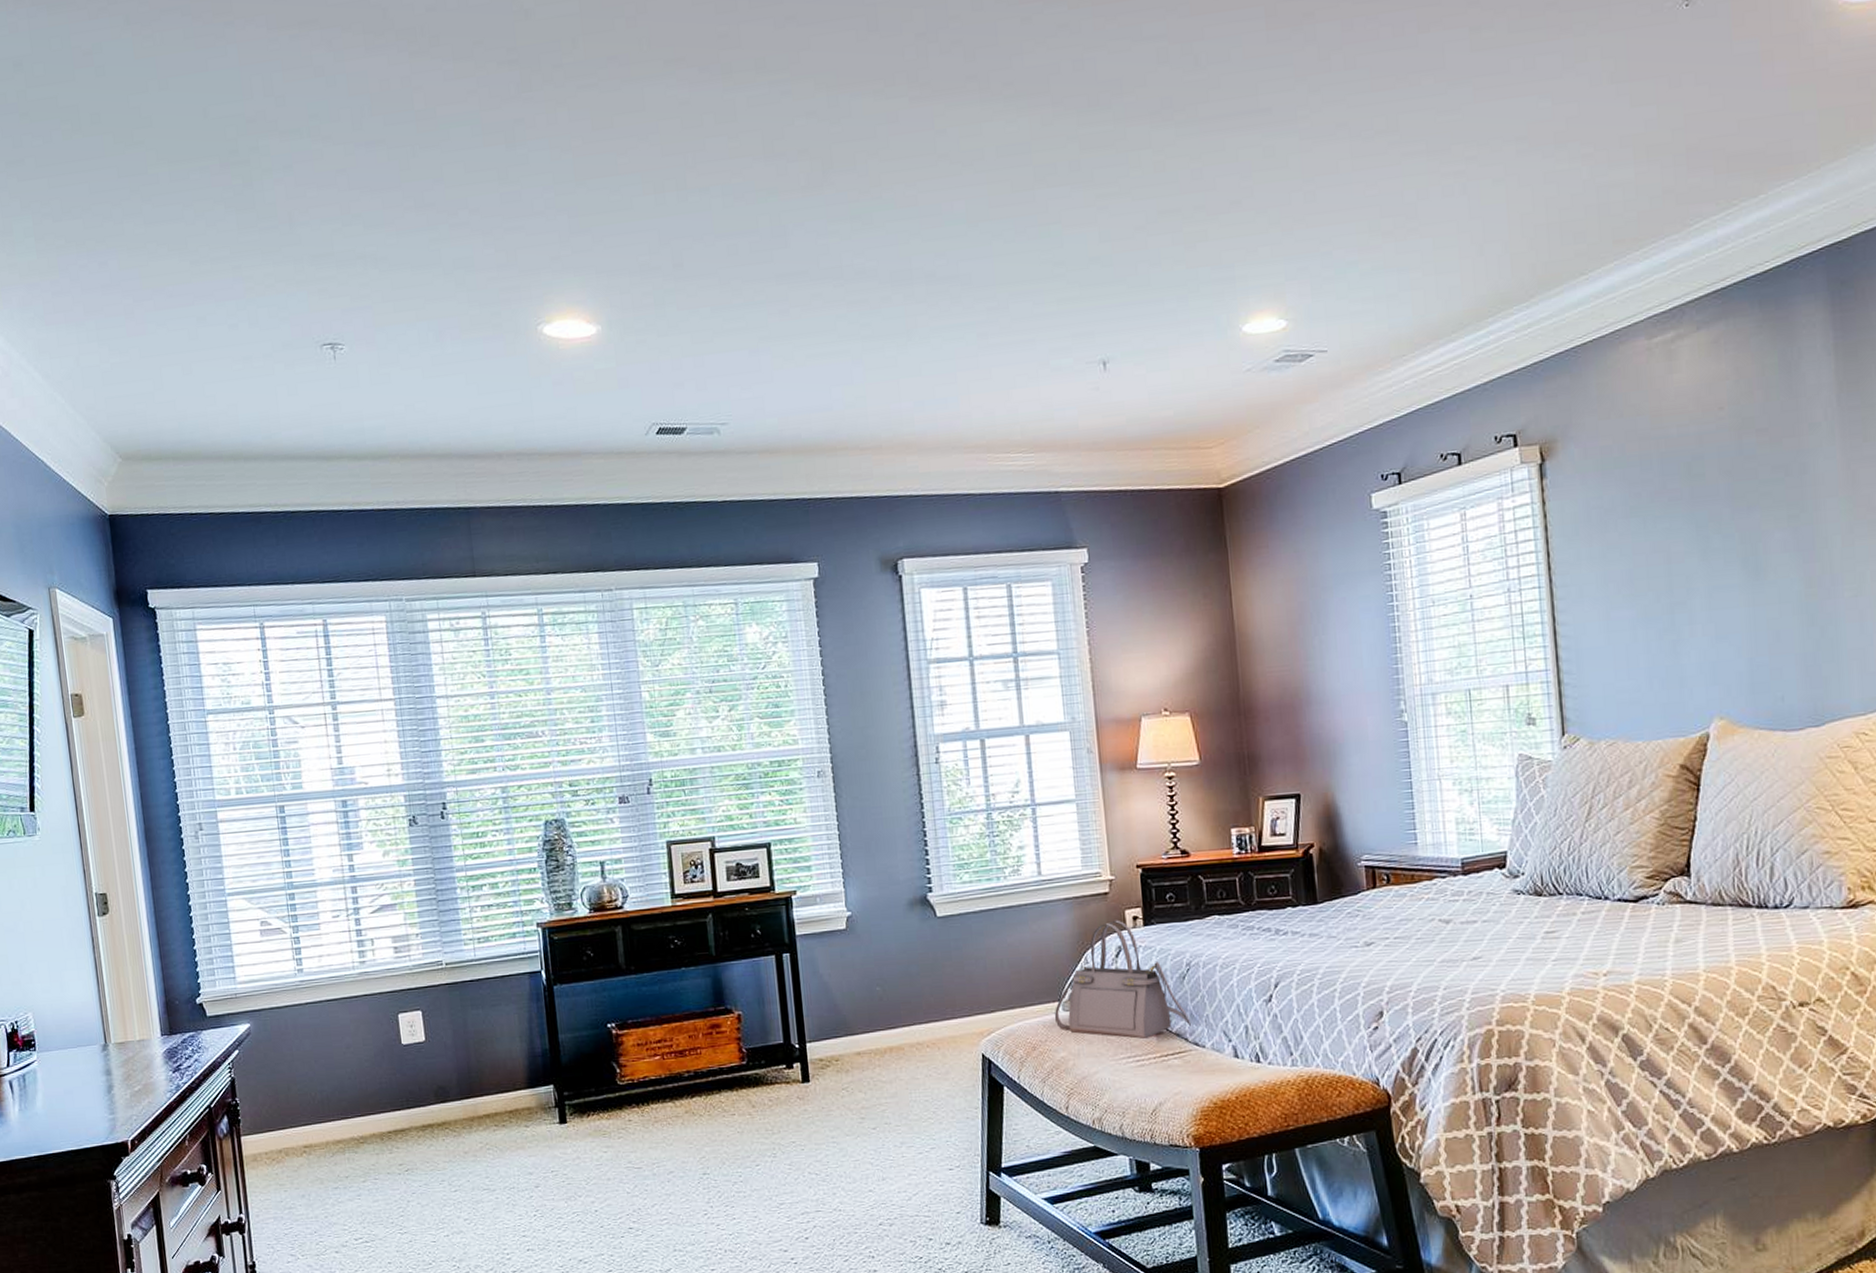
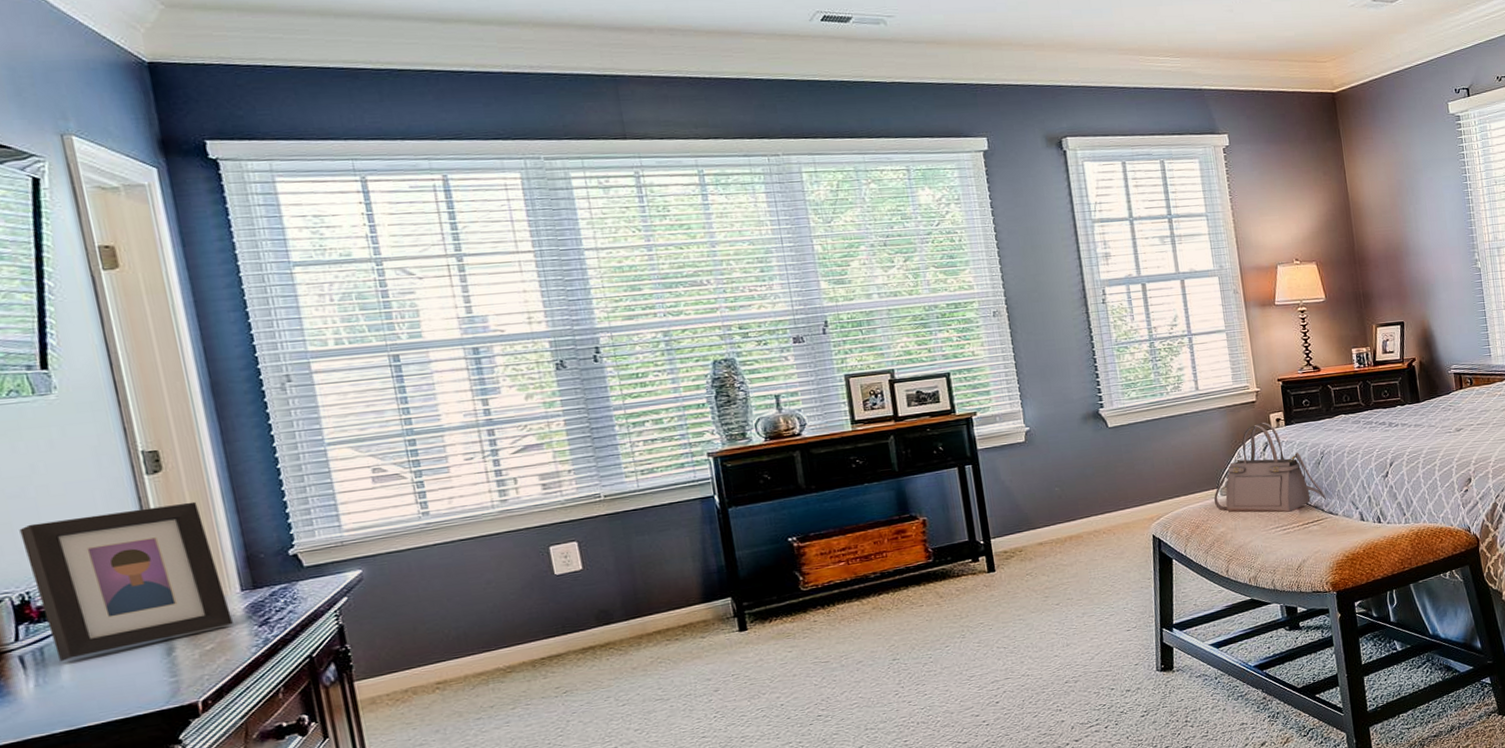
picture frame: none [12,945,155,1089] -> present [19,501,233,661]

